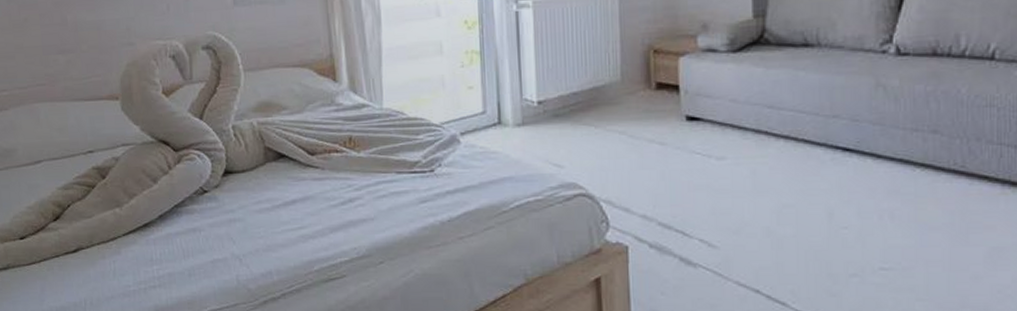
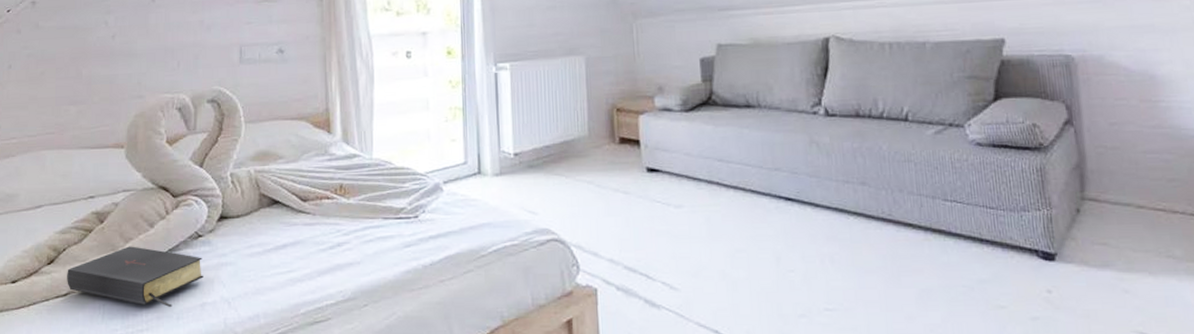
bible: none [74,202,212,263] -> present [67,246,204,307]

